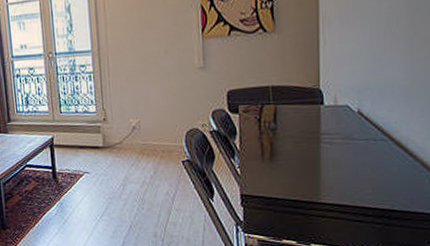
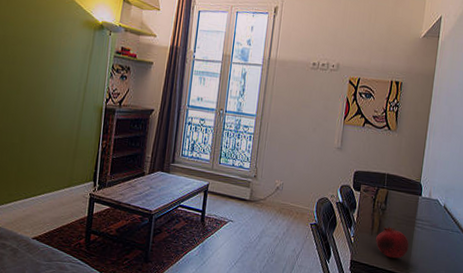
fruit: none [270,148,316,185] -> present [376,226,409,259]

